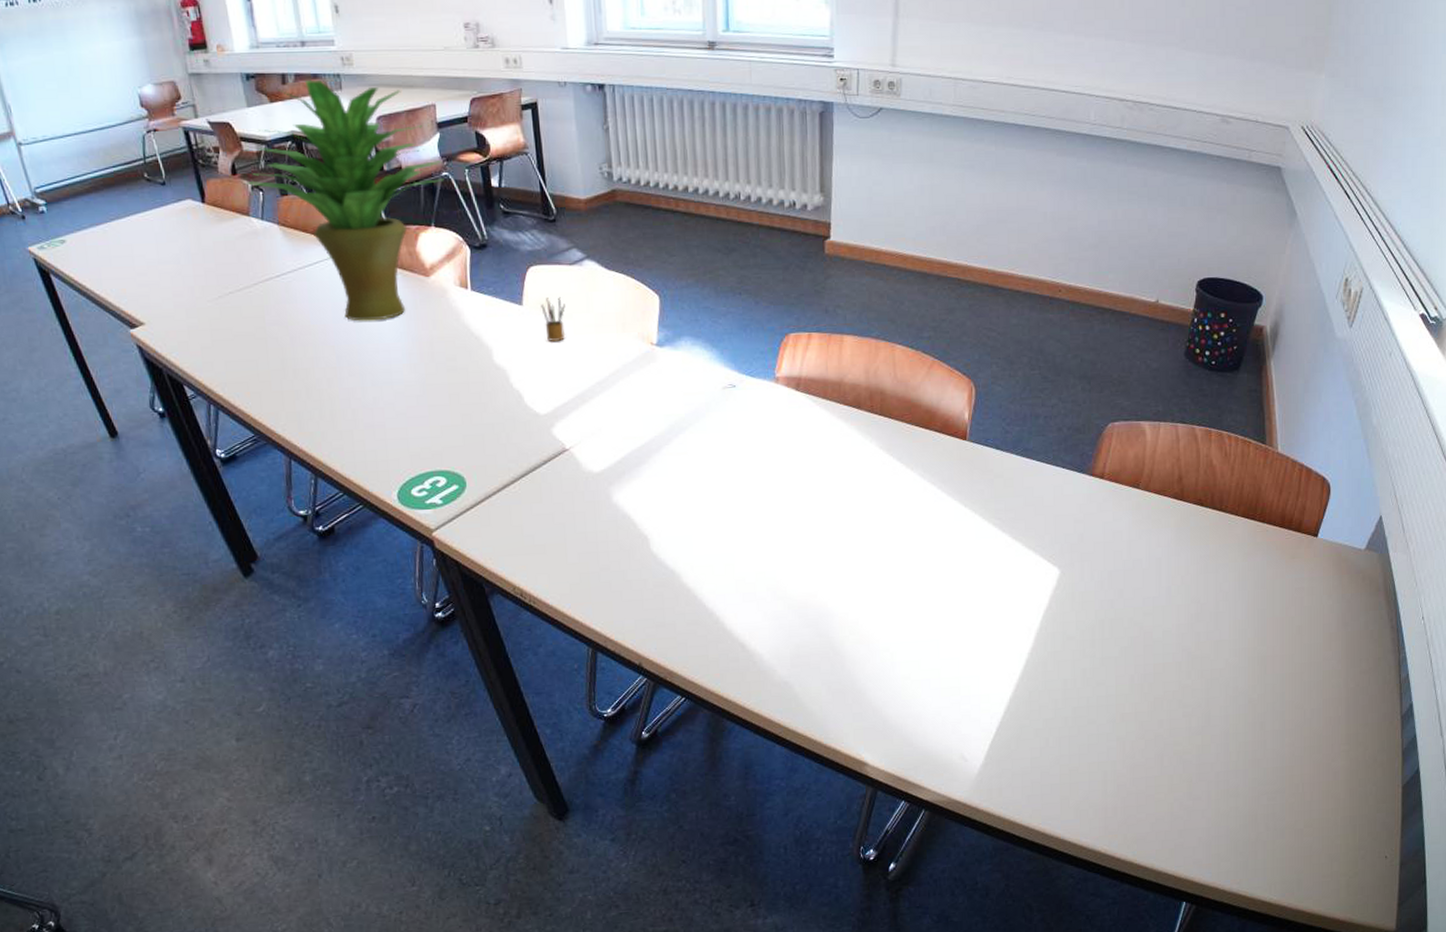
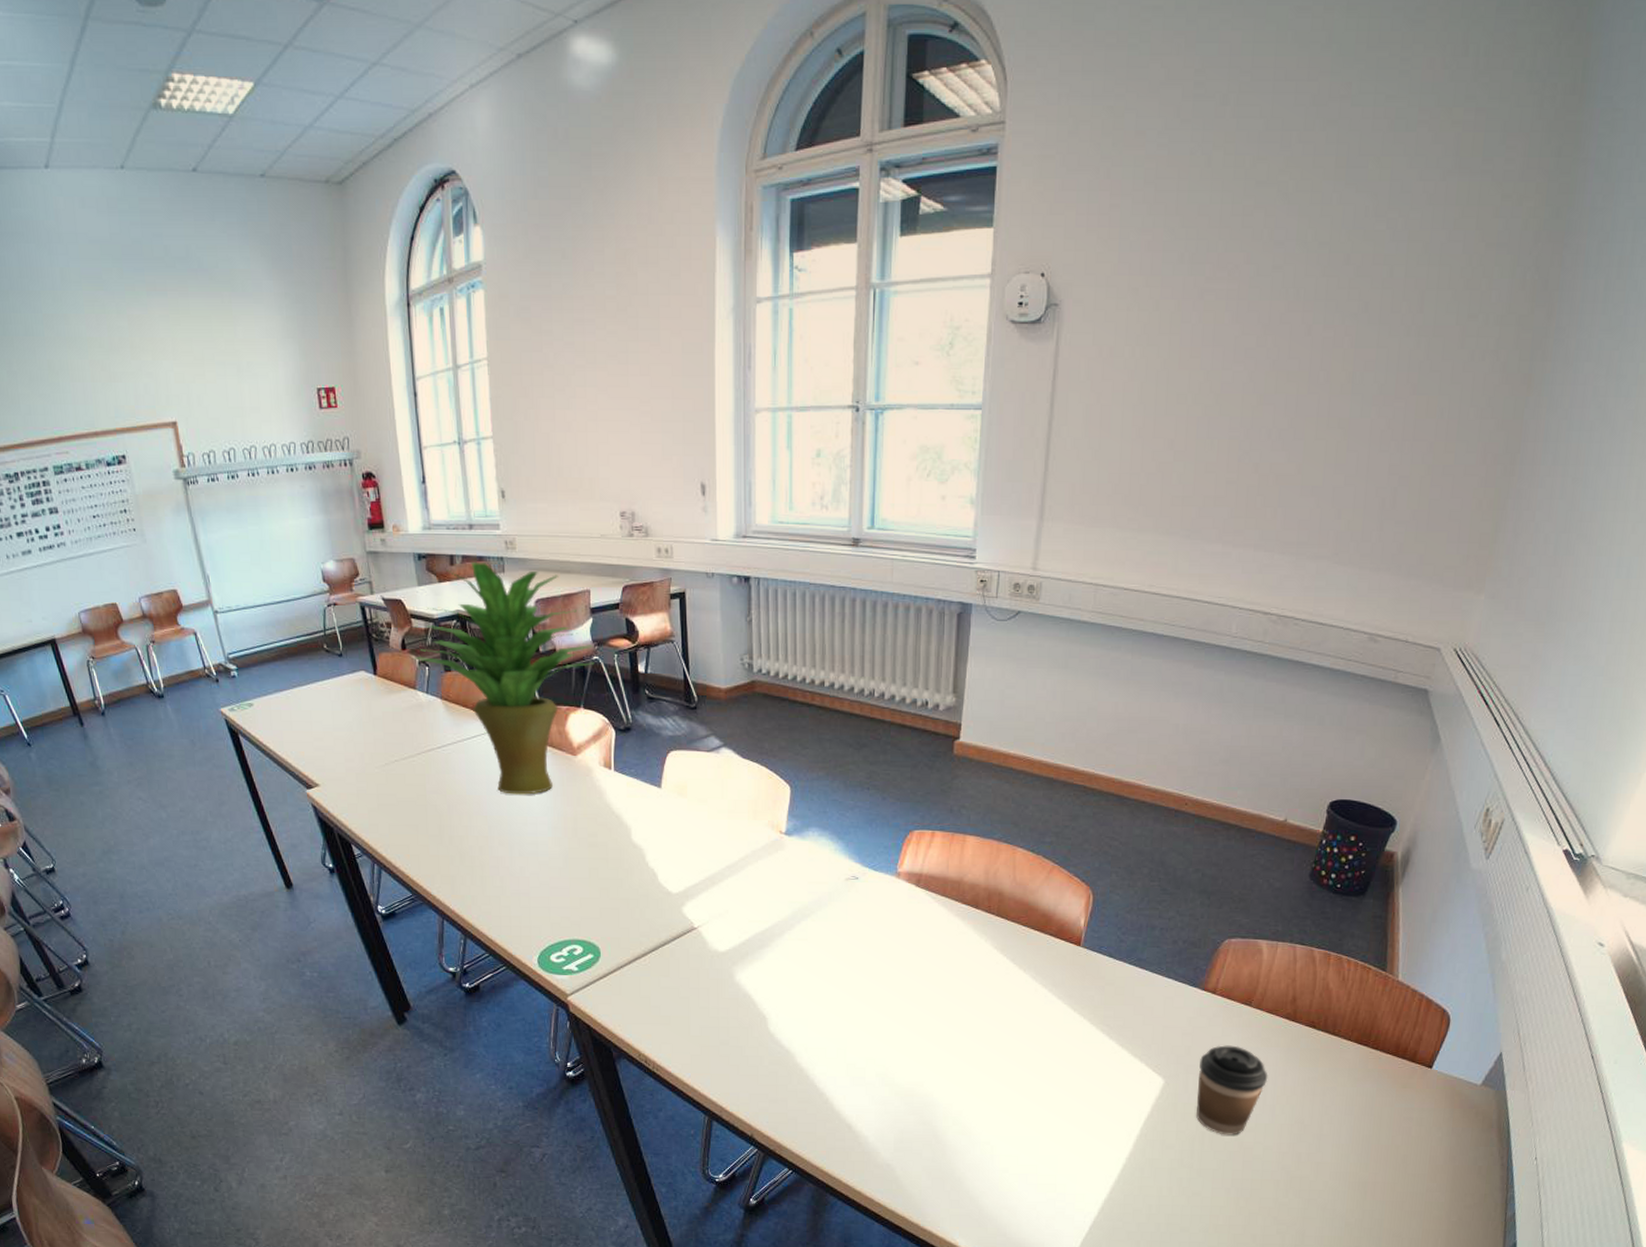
pencil box: present [541,297,566,341] -> none [678,782,701,824]
coffee cup: none [1094,529,1162,621] -> present [1196,1045,1268,1135]

